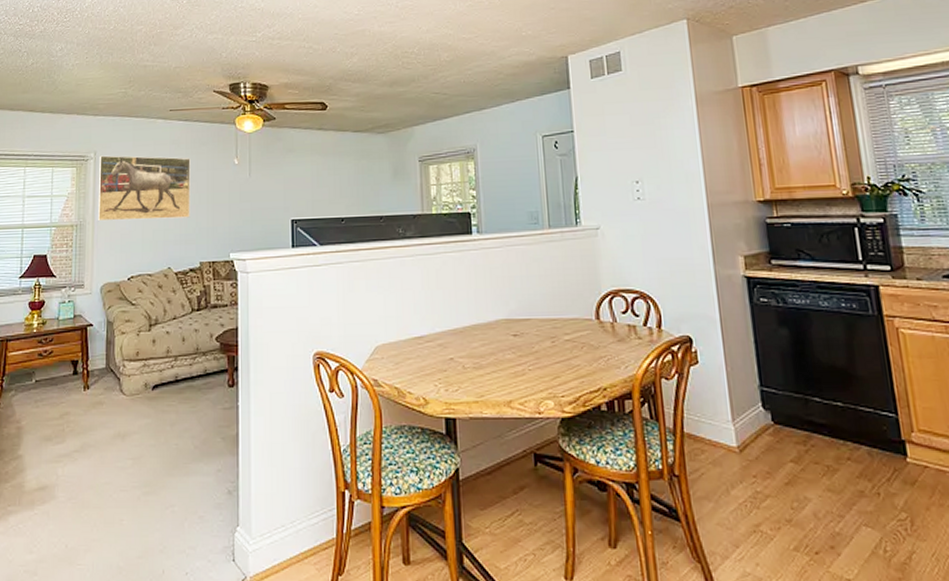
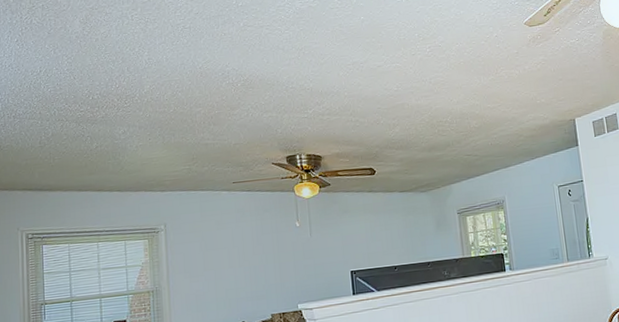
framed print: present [97,155,191,222] -> none [170,224,259,286]

